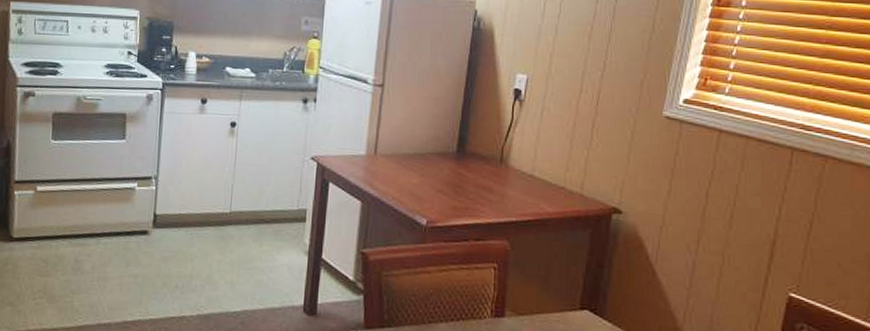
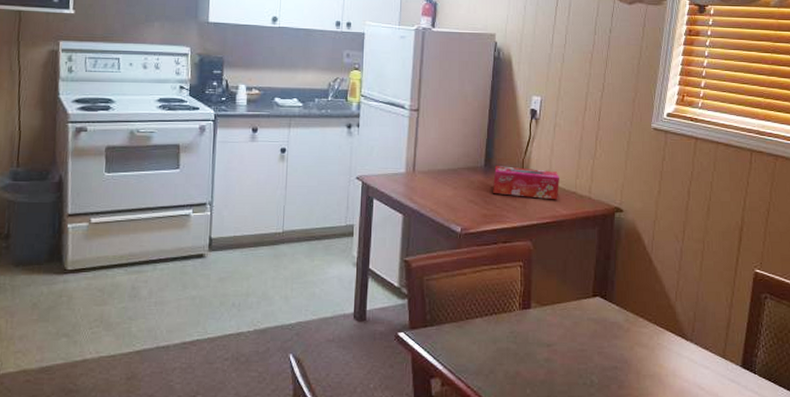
tissue box: none [466,152,545,195] -> present [493,166,559,200]

